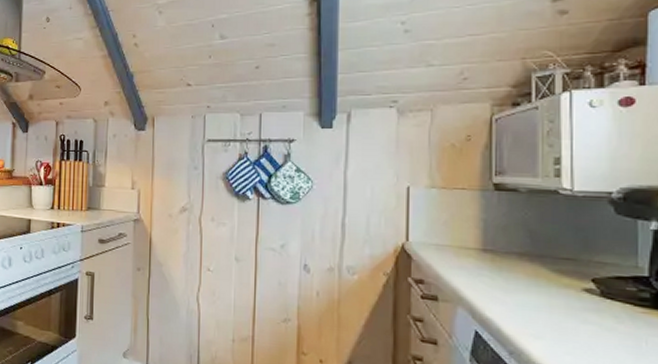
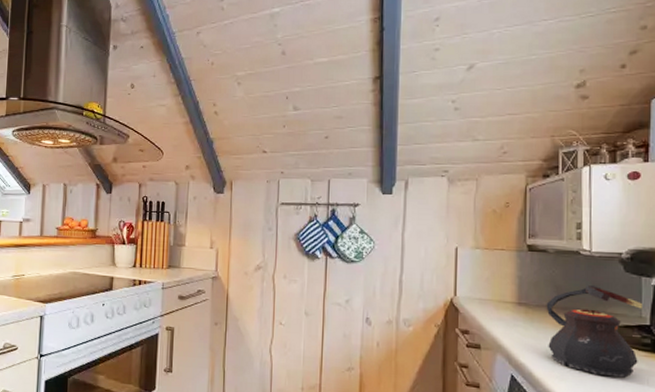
teapot: none [517,229,638,338] -> present [546,284,642,378]

